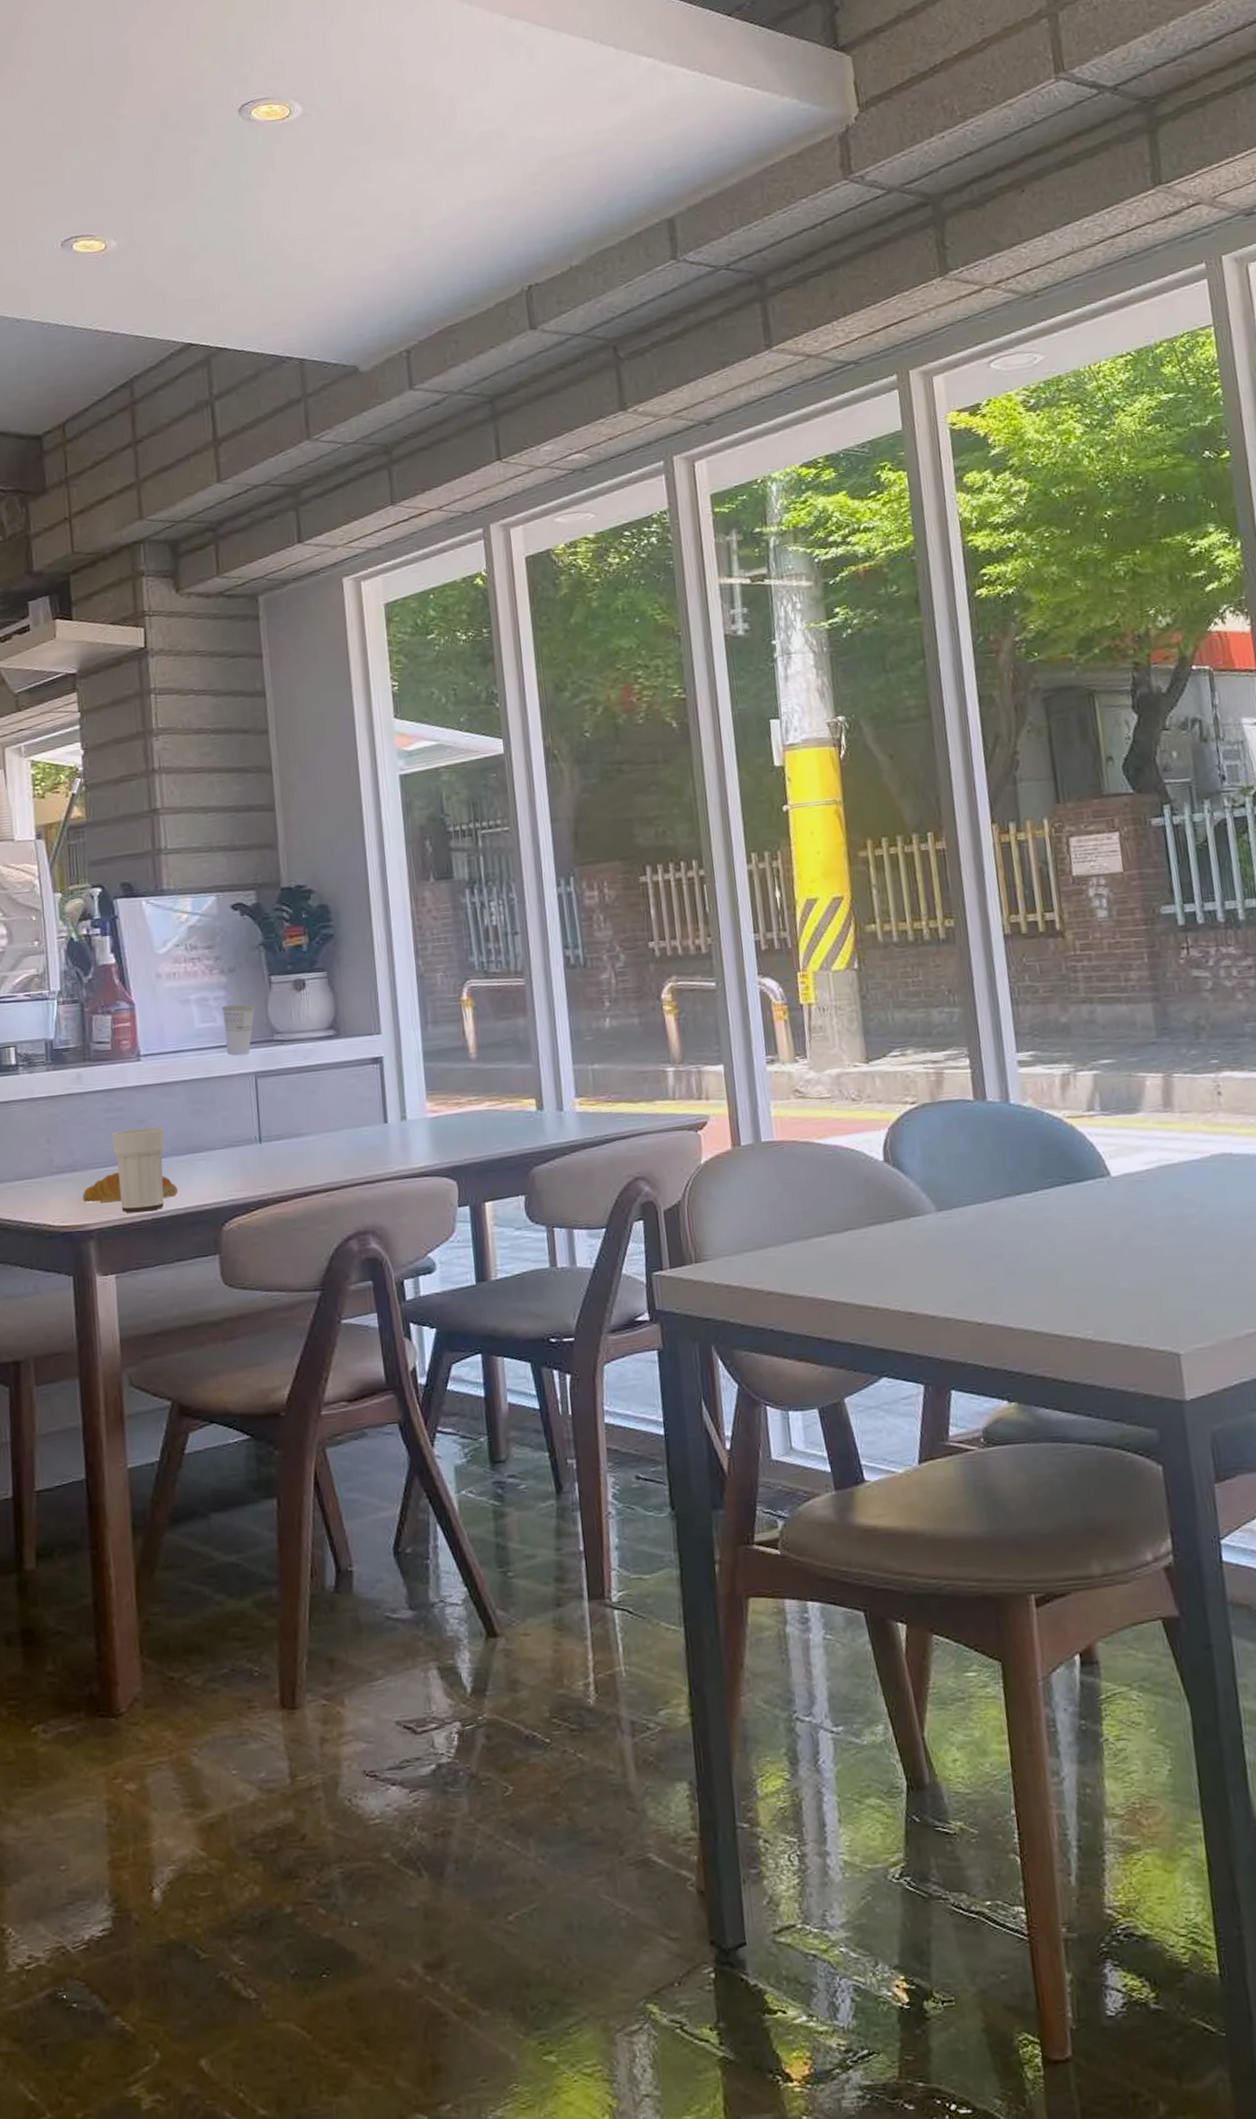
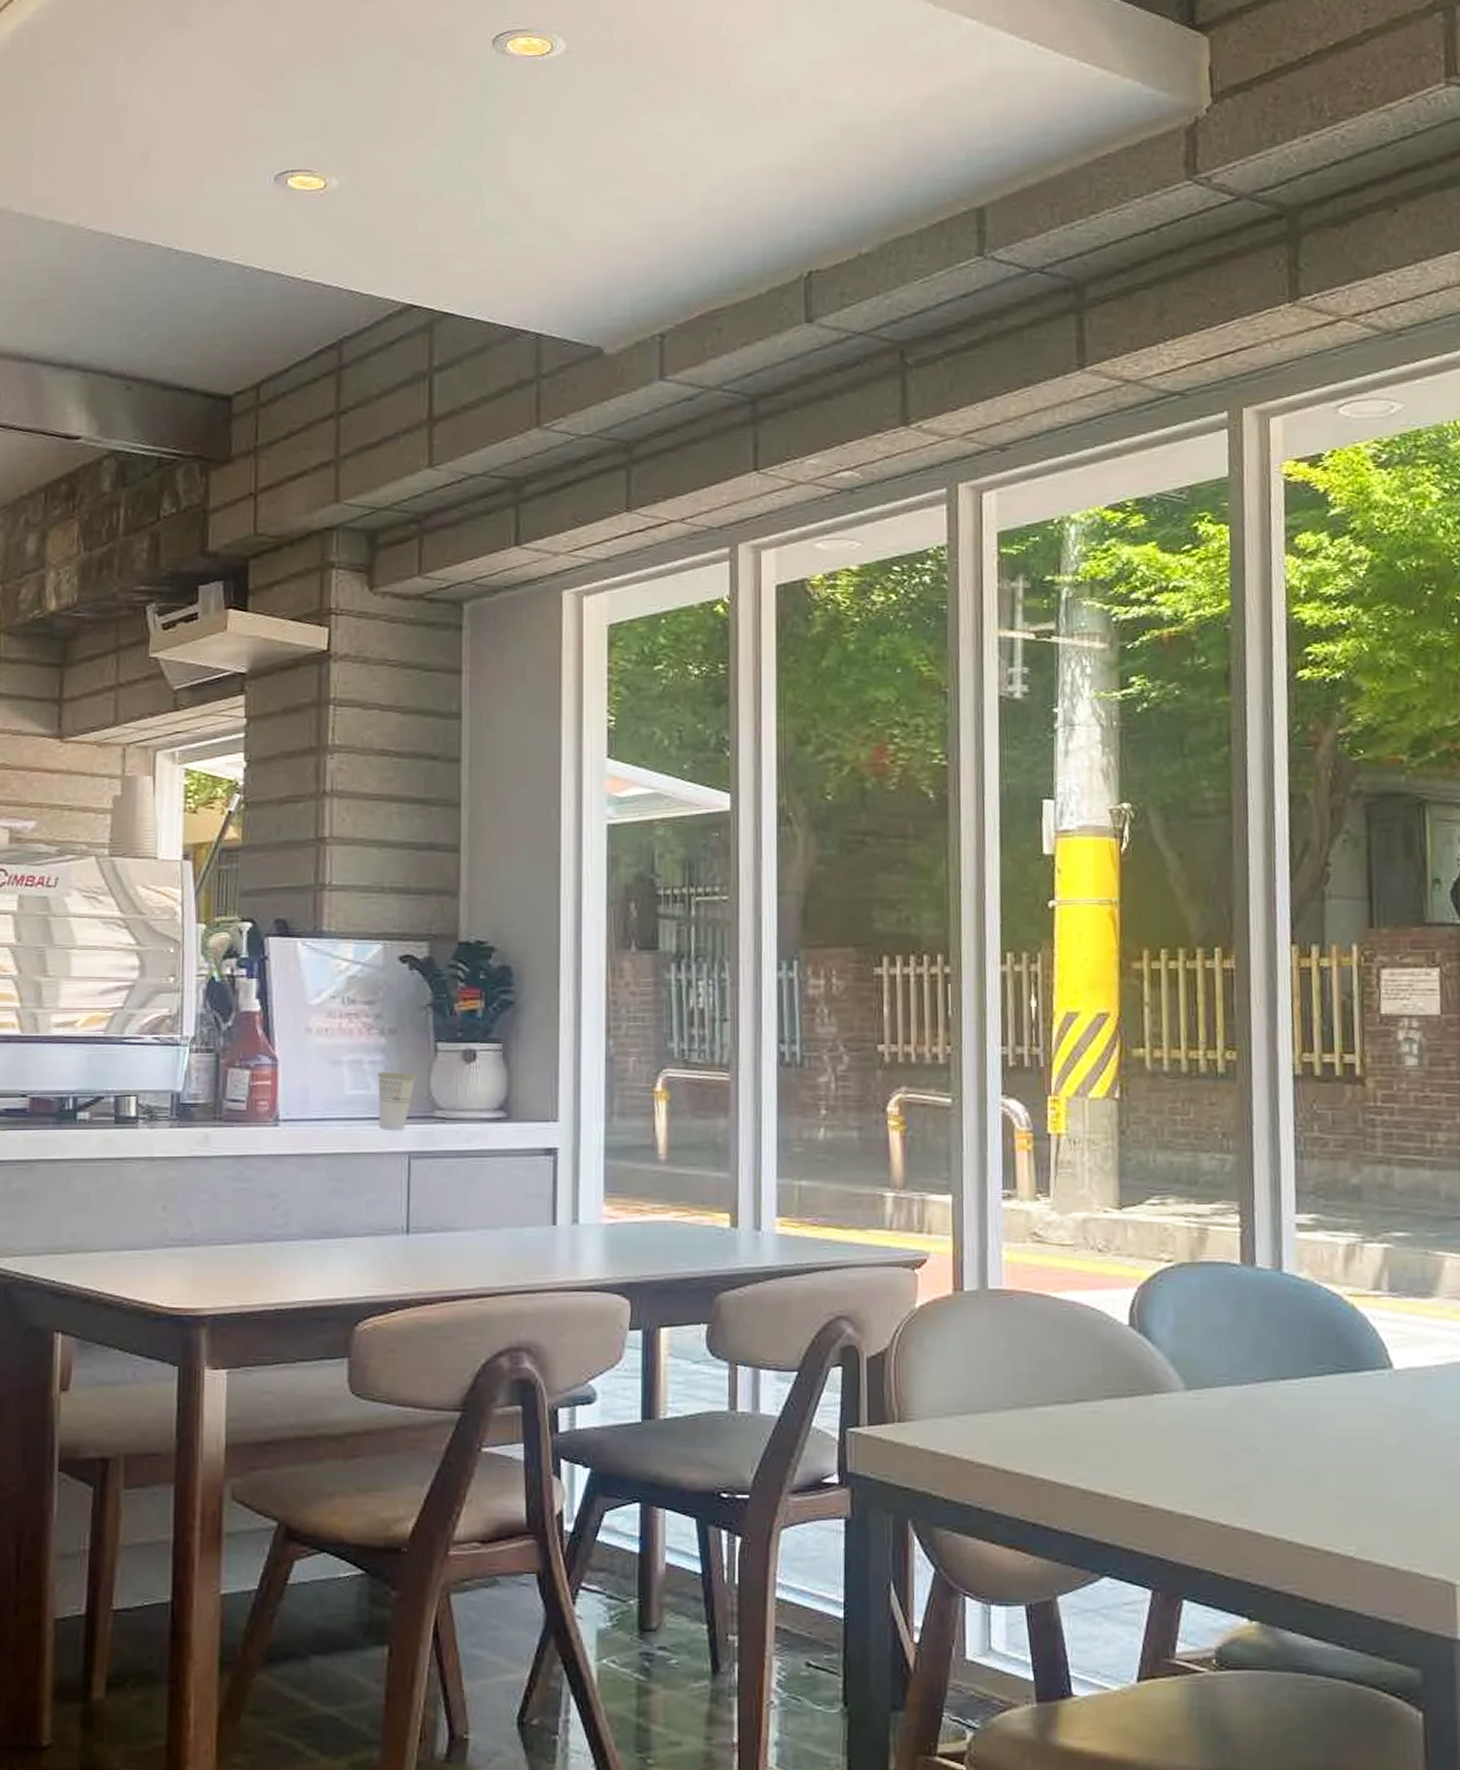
croissant: present [82,1172,179,1203] -> none [197,1252,308,1286]
cup: present [111,1127,164,1213] -> none [237,1204,297,1301]

